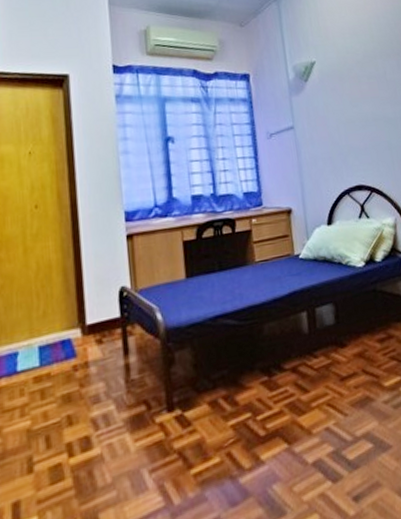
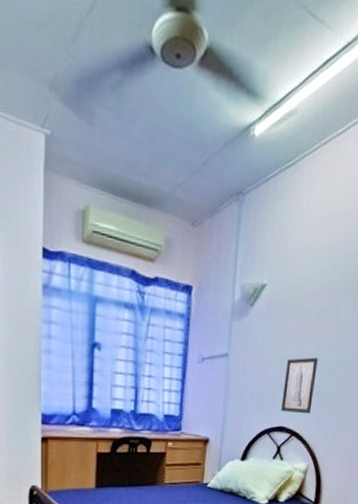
wall art: none [349,116,384,171] -> present [281,357,318,414]

